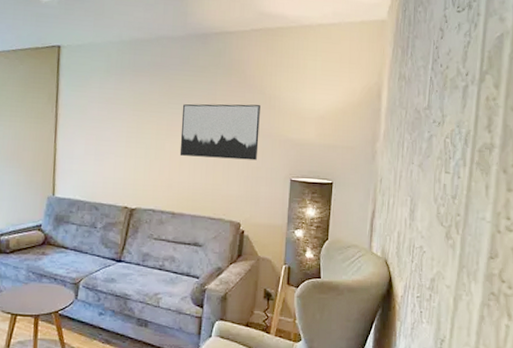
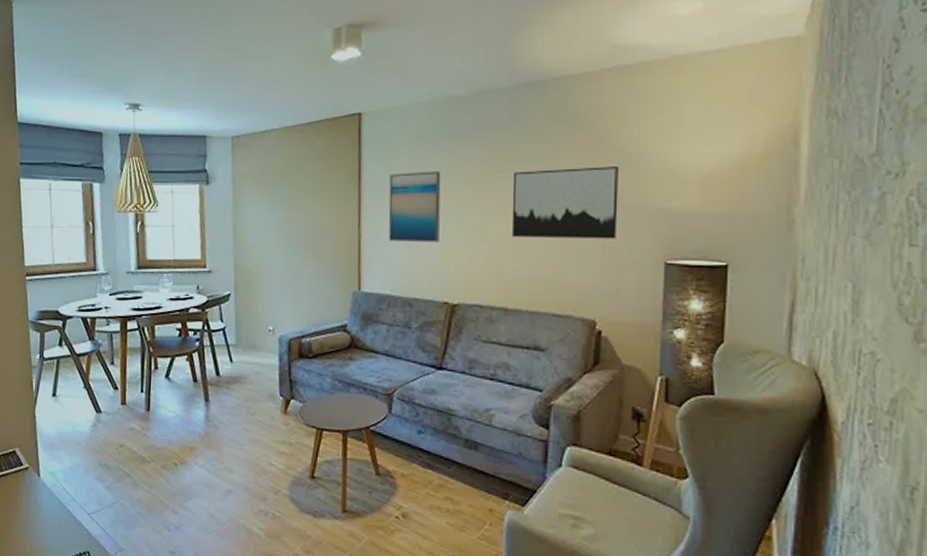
wall art: none [80,98,126,158] -> present [388,171,441,242]

